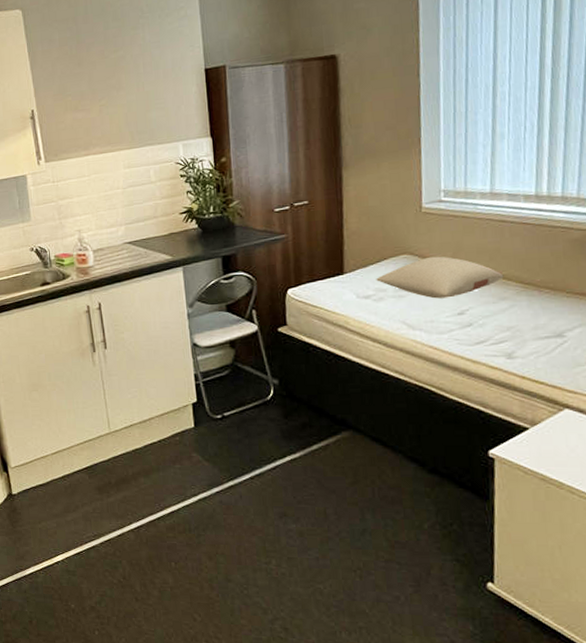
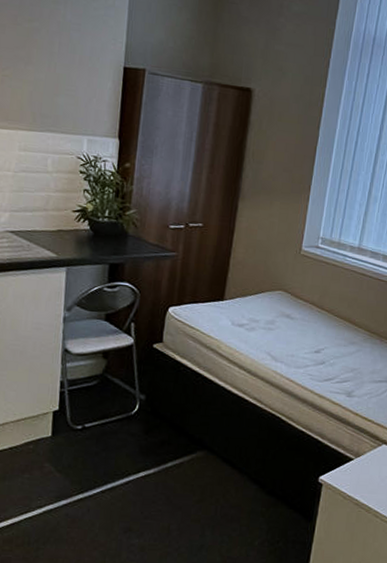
pillow: present [376,256,504,299] -> none [251,296,357,336]

